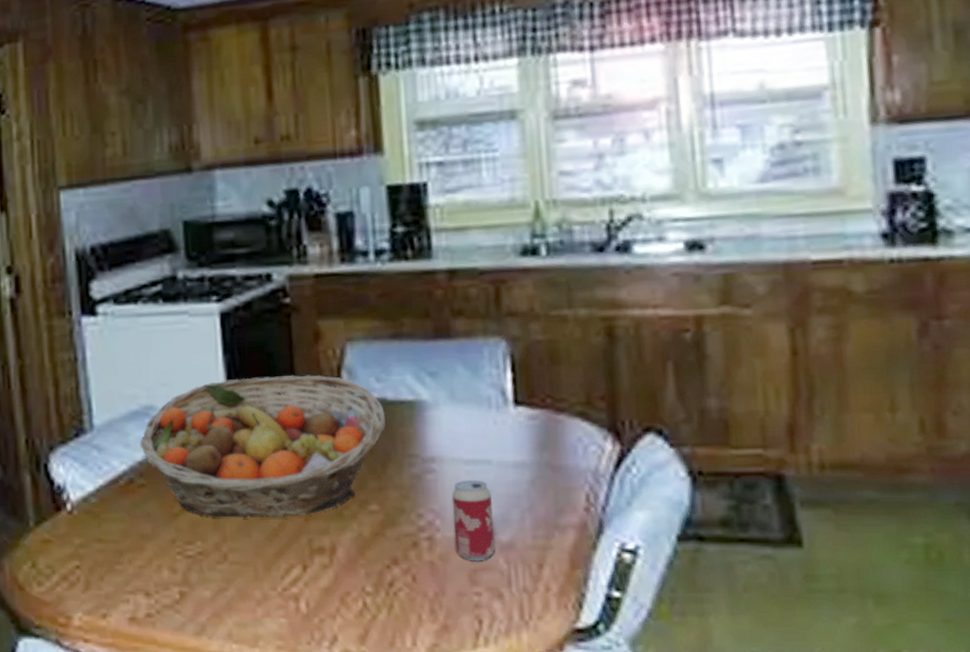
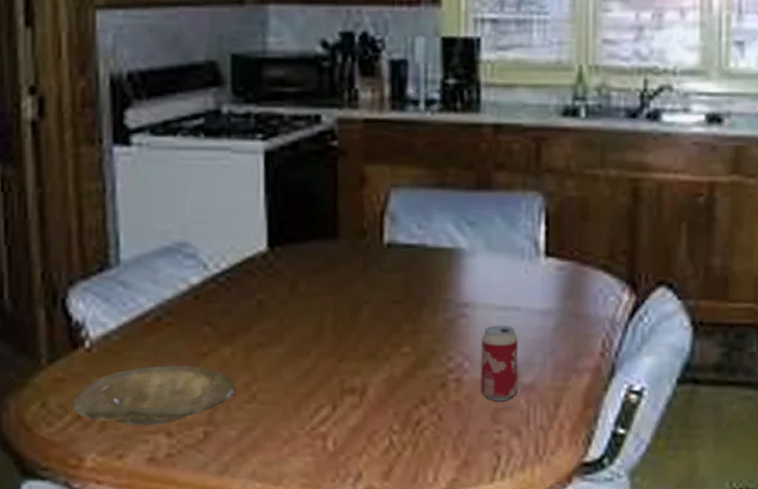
plate: none [59,526,207,586] -> present [72,365,235,426]
fruit basket: present [140,374,386,518] -> none [170,218,424,359]

